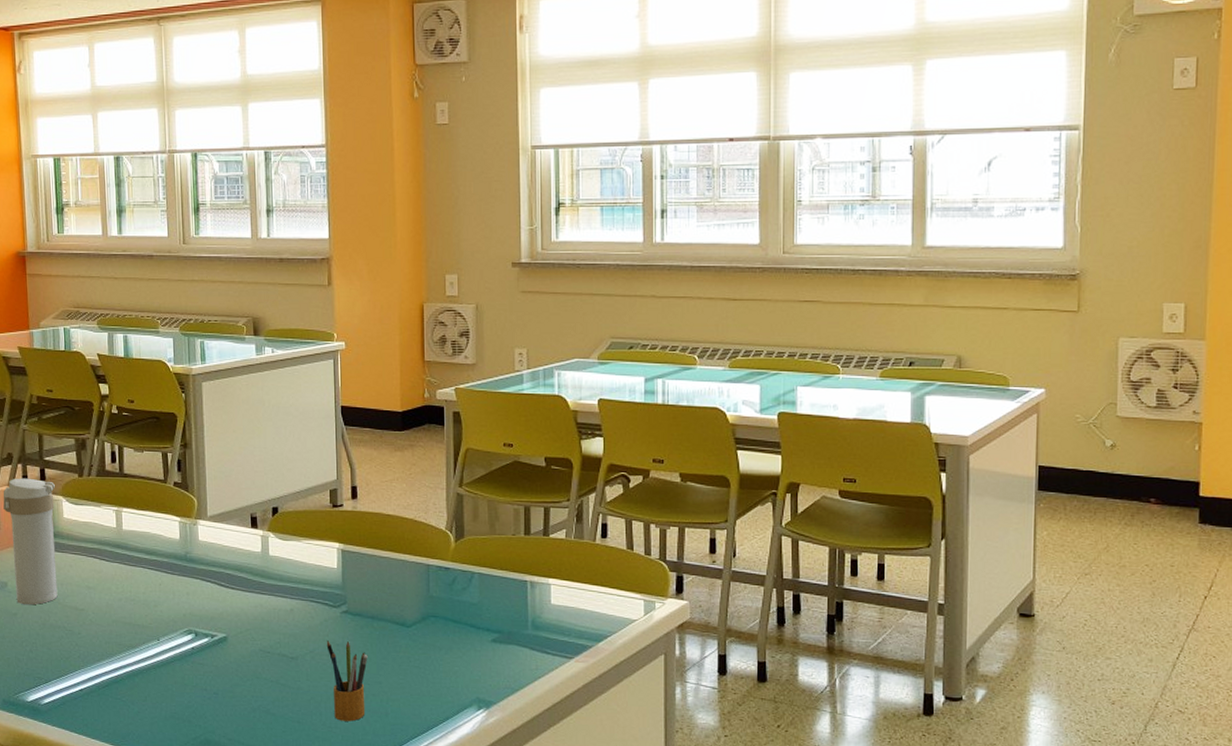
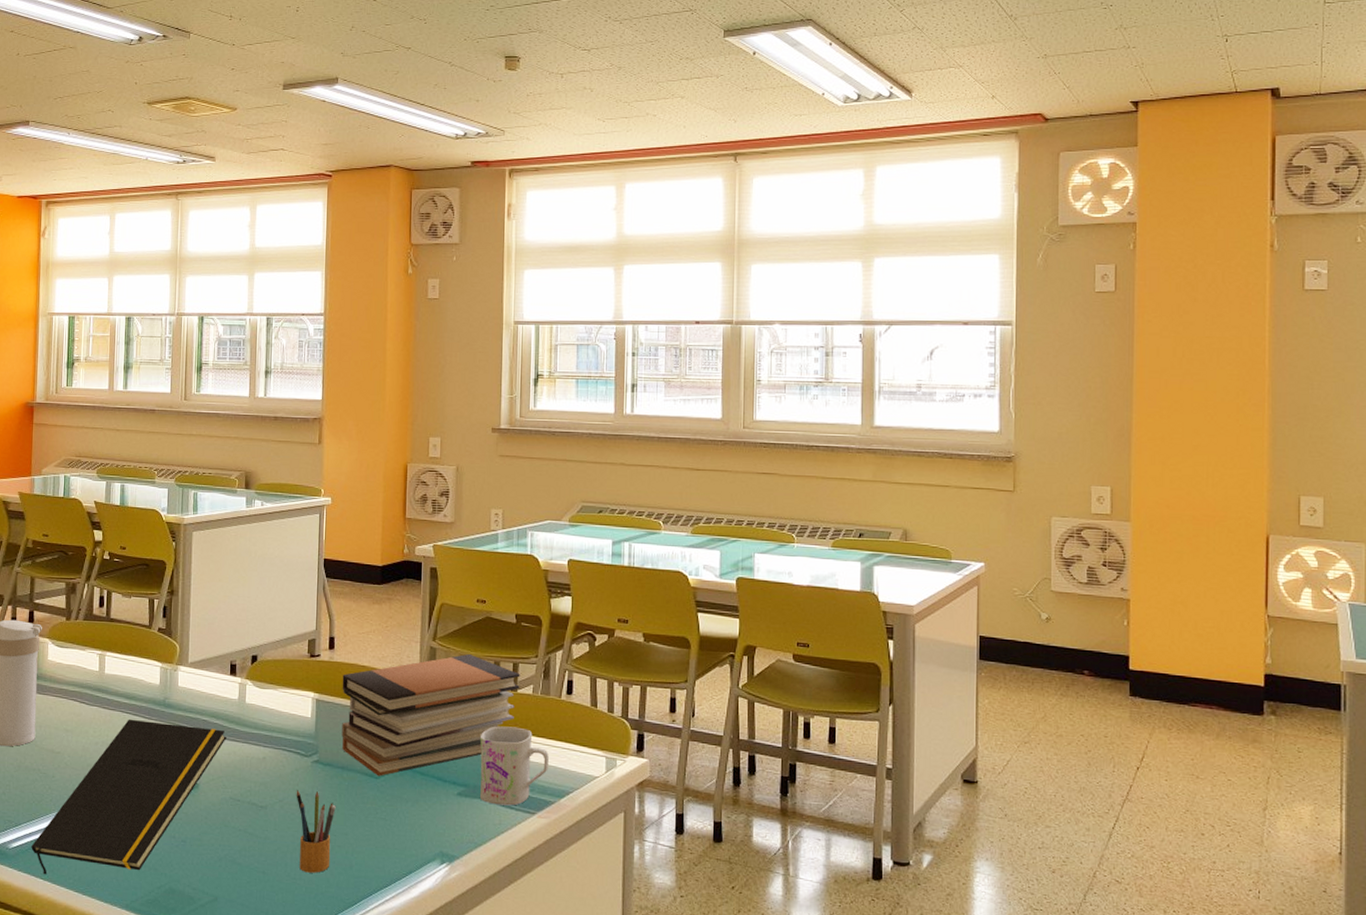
notepad: none [63,574,252,729] -> present [31,719,227,875]
book stack: none [367,499,552,625] -> present [342,653,520,776]
mug: none [512,571,585,651] -> present [479,726,549,806]

